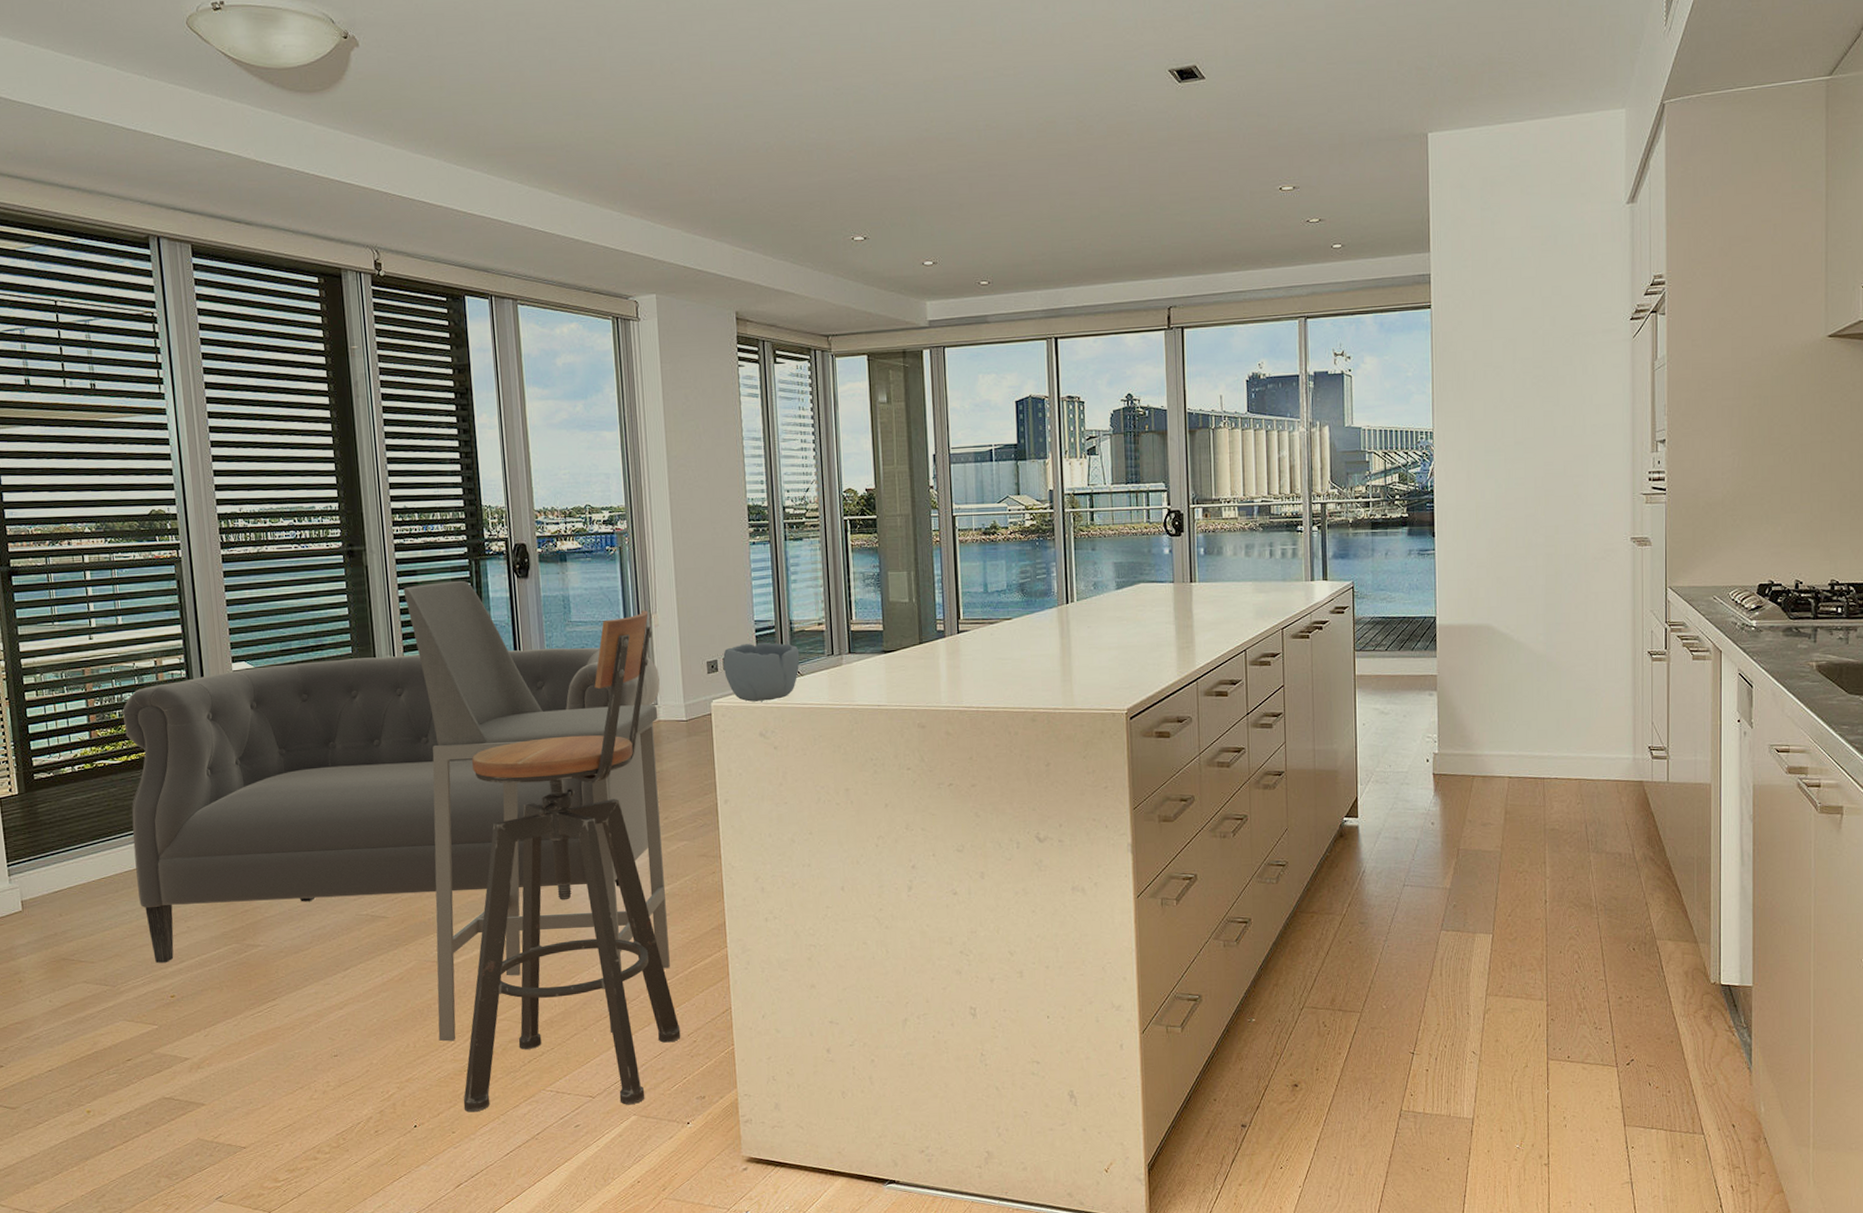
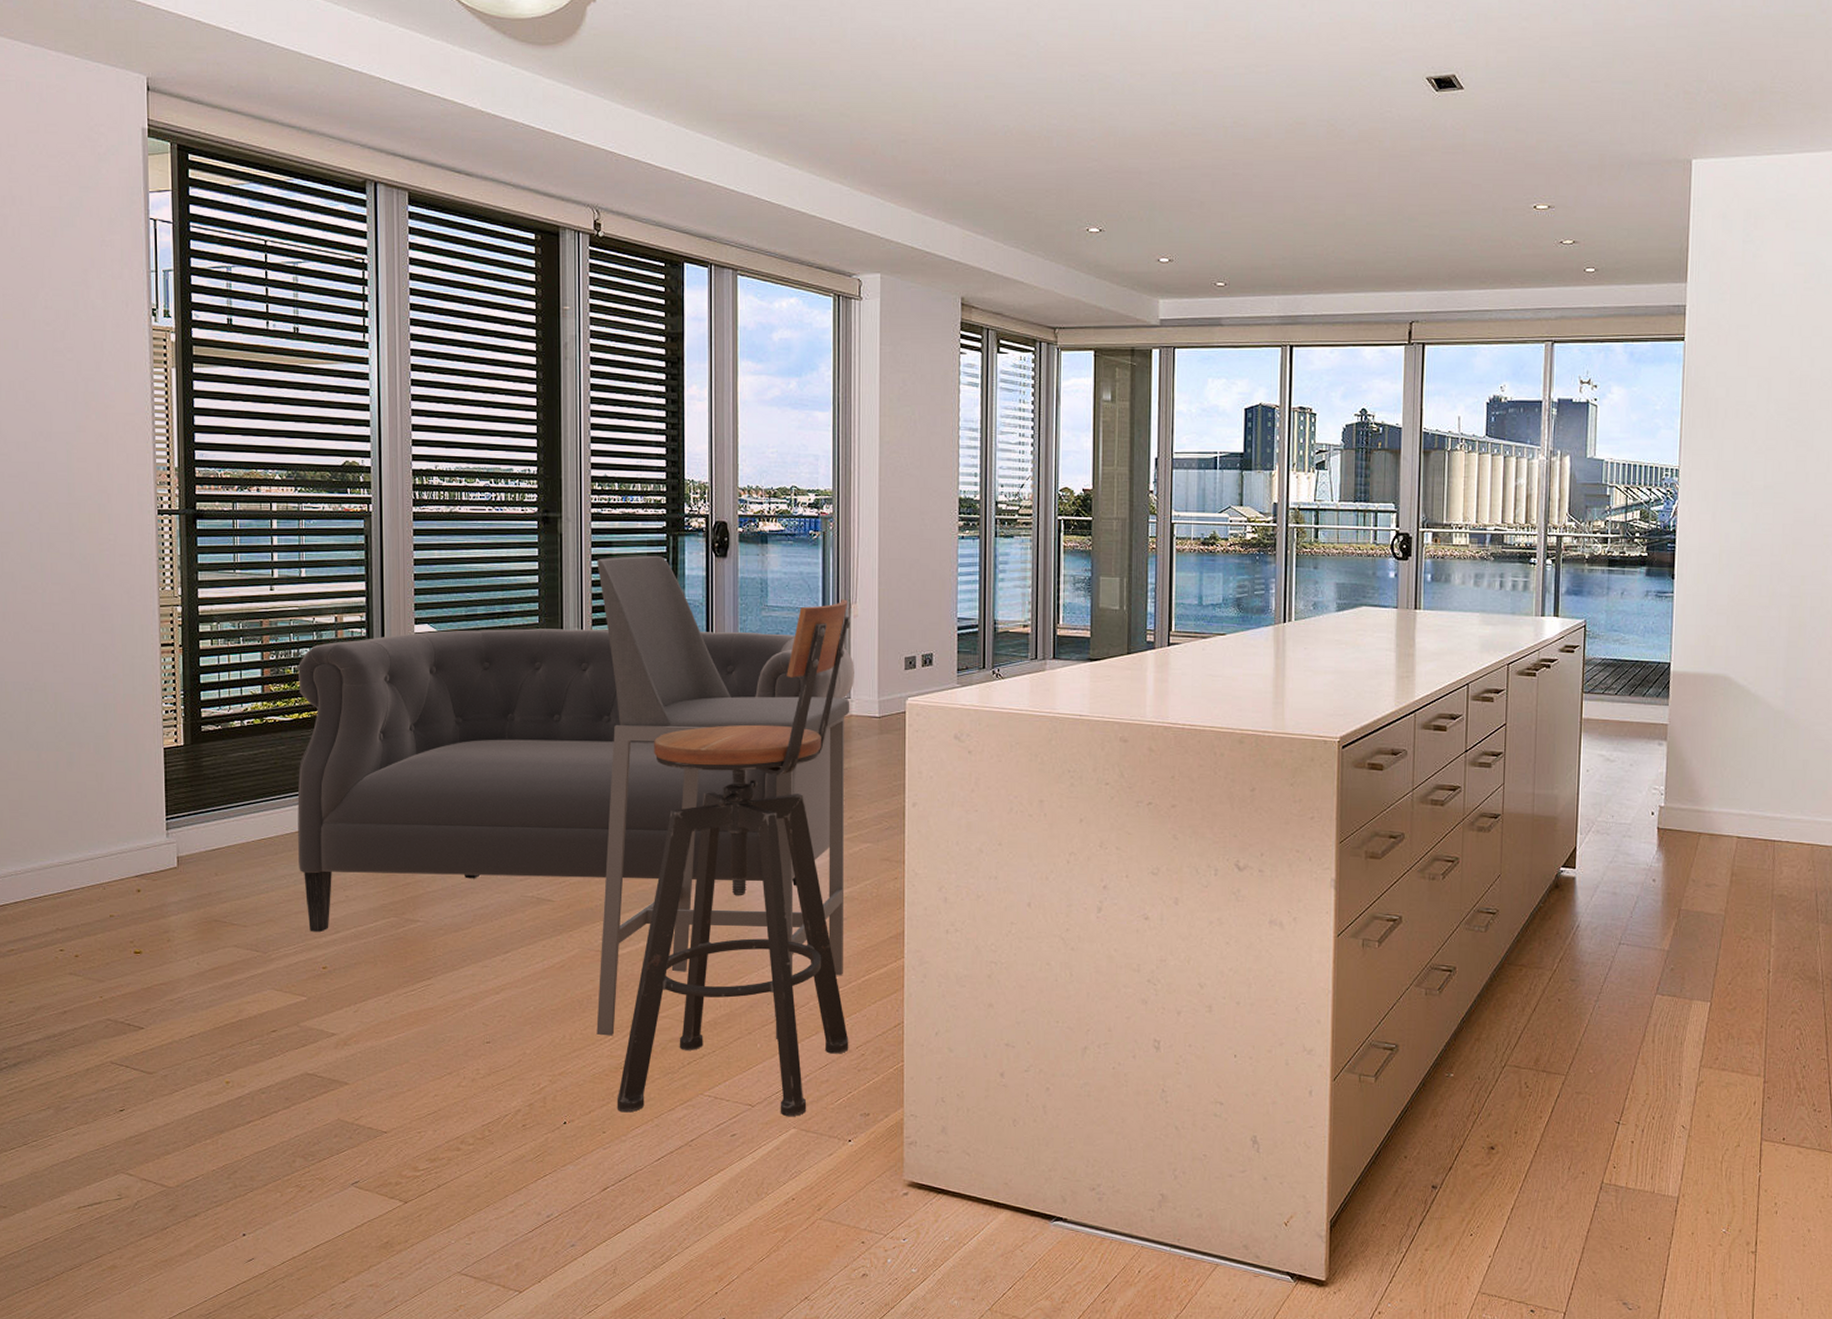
bowl: present [723,642,800,702] -> none [921,641,1002,703]

